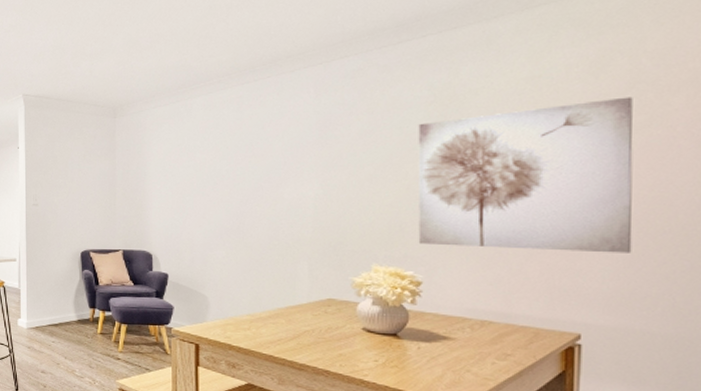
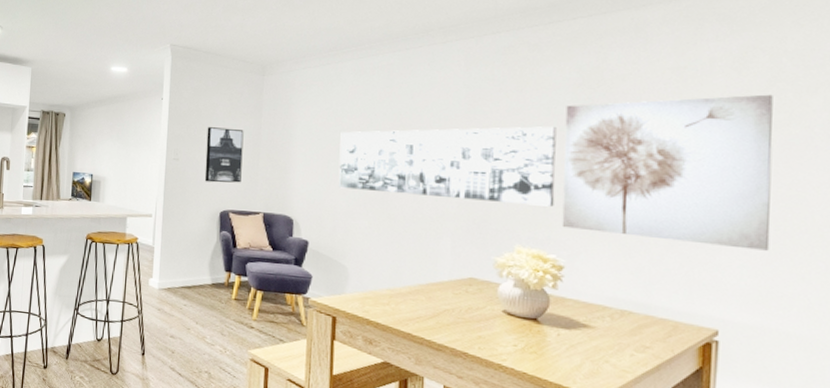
wall art: none [63,171,99,224] -> present [204,127,244,183]
wall art: none [194,146,410,225] -> present [338,126,557,207]

